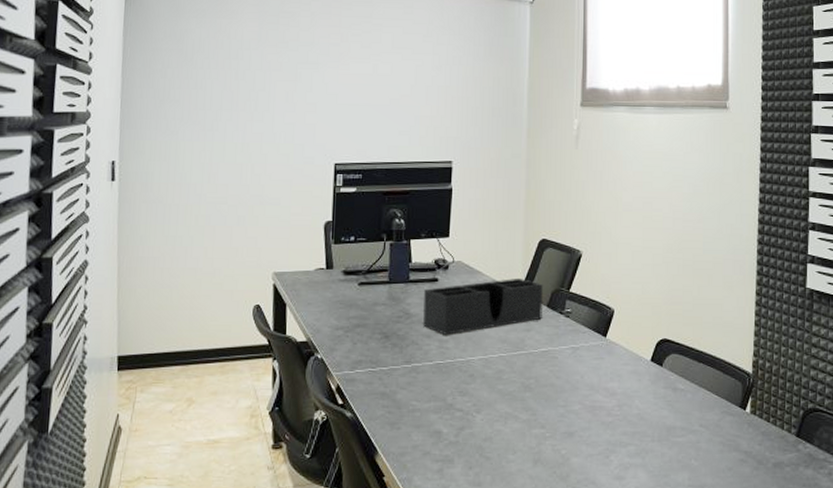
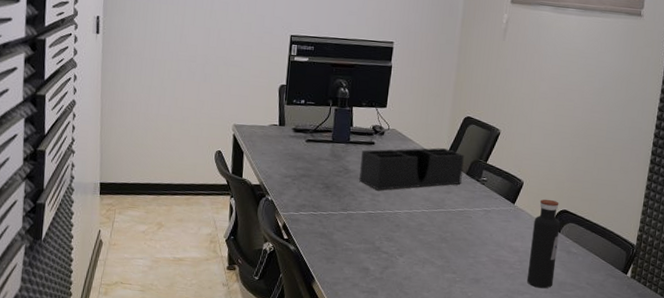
water bottle: none [630,327,662,437] -> present [527,199,560,289]

